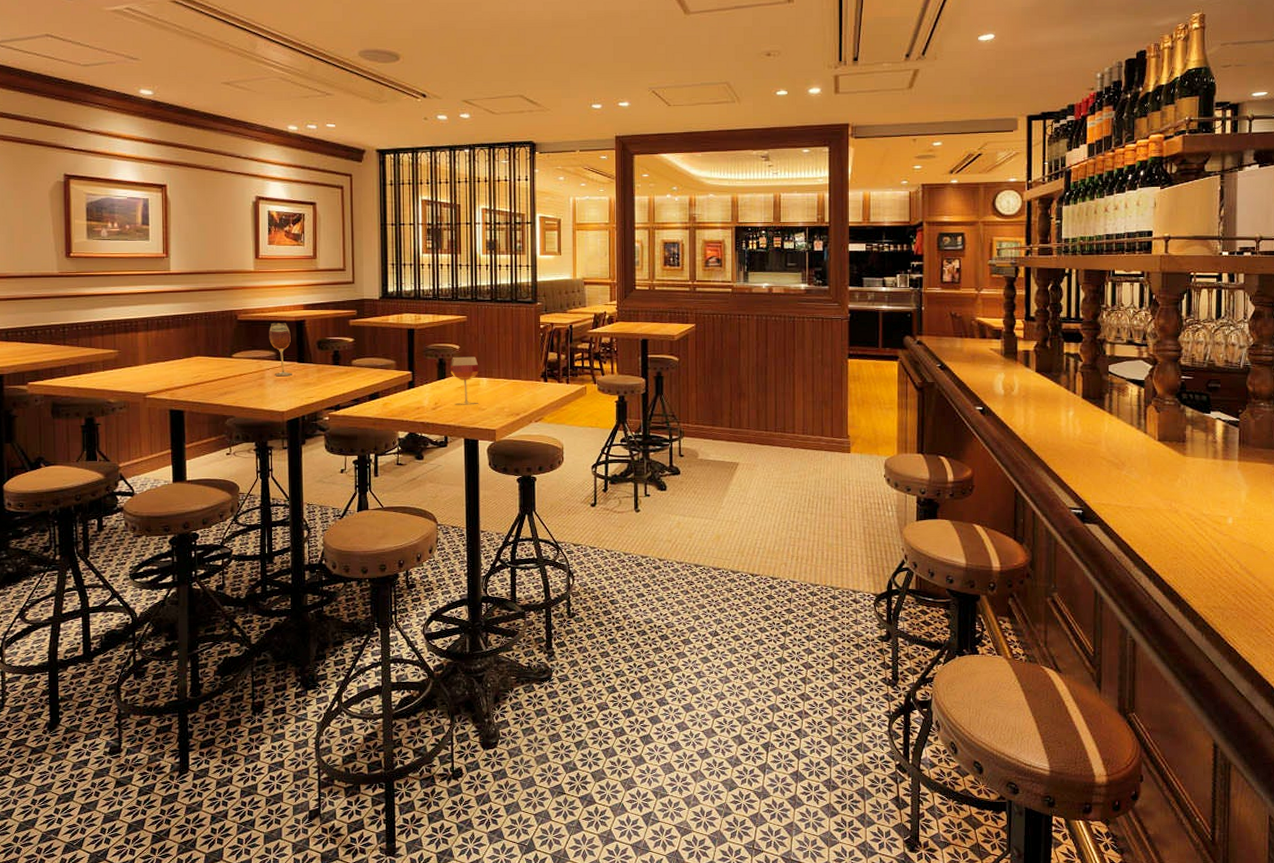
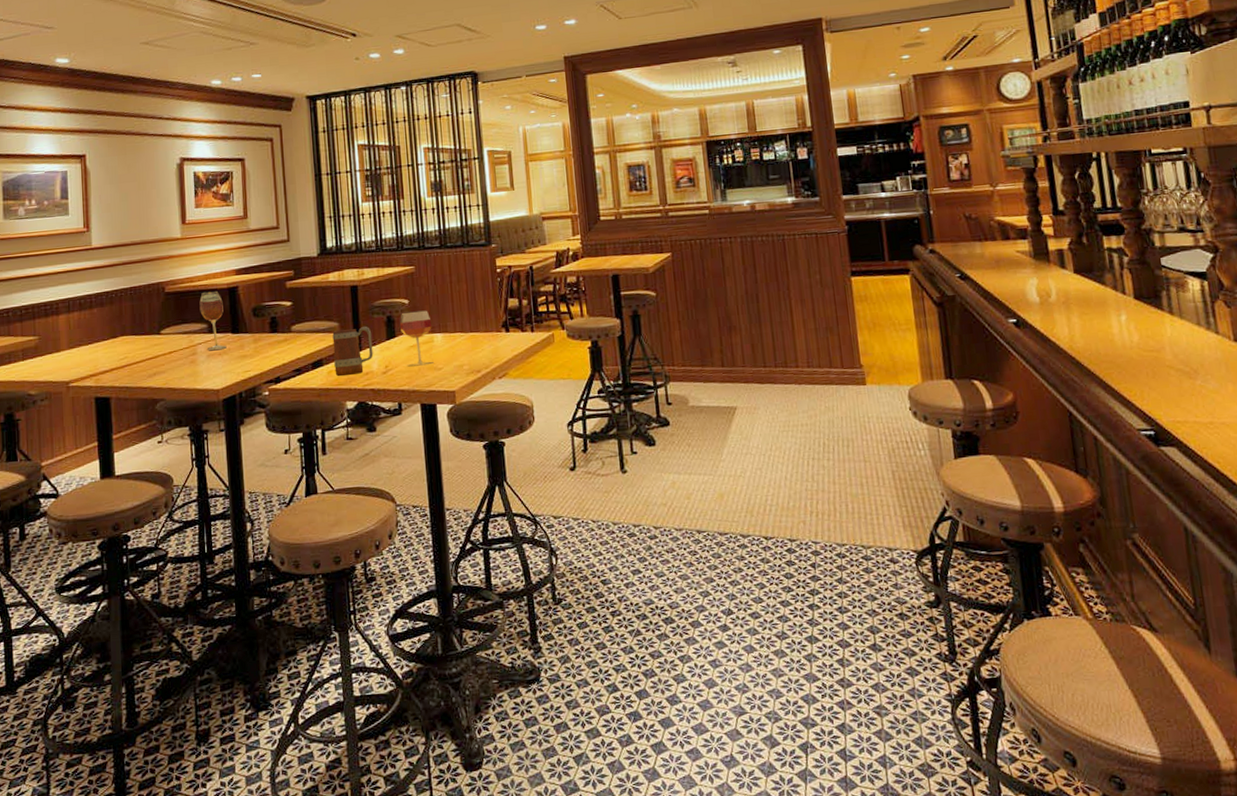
beer mug: none [389,365,425,409] -> present [332,326,374,377]

